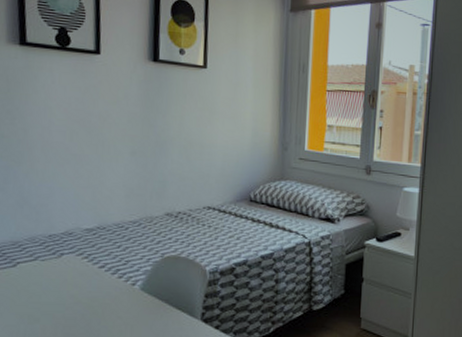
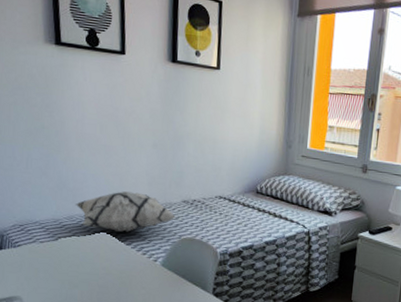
decorative pillow: none [38,206,158,253] -> present [75,191,176,232]

